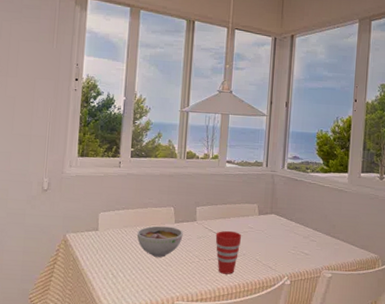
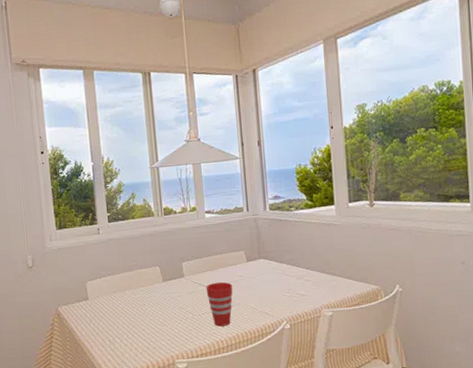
bowl: present [136,225,183,257] -> none [126,286,173,319]

